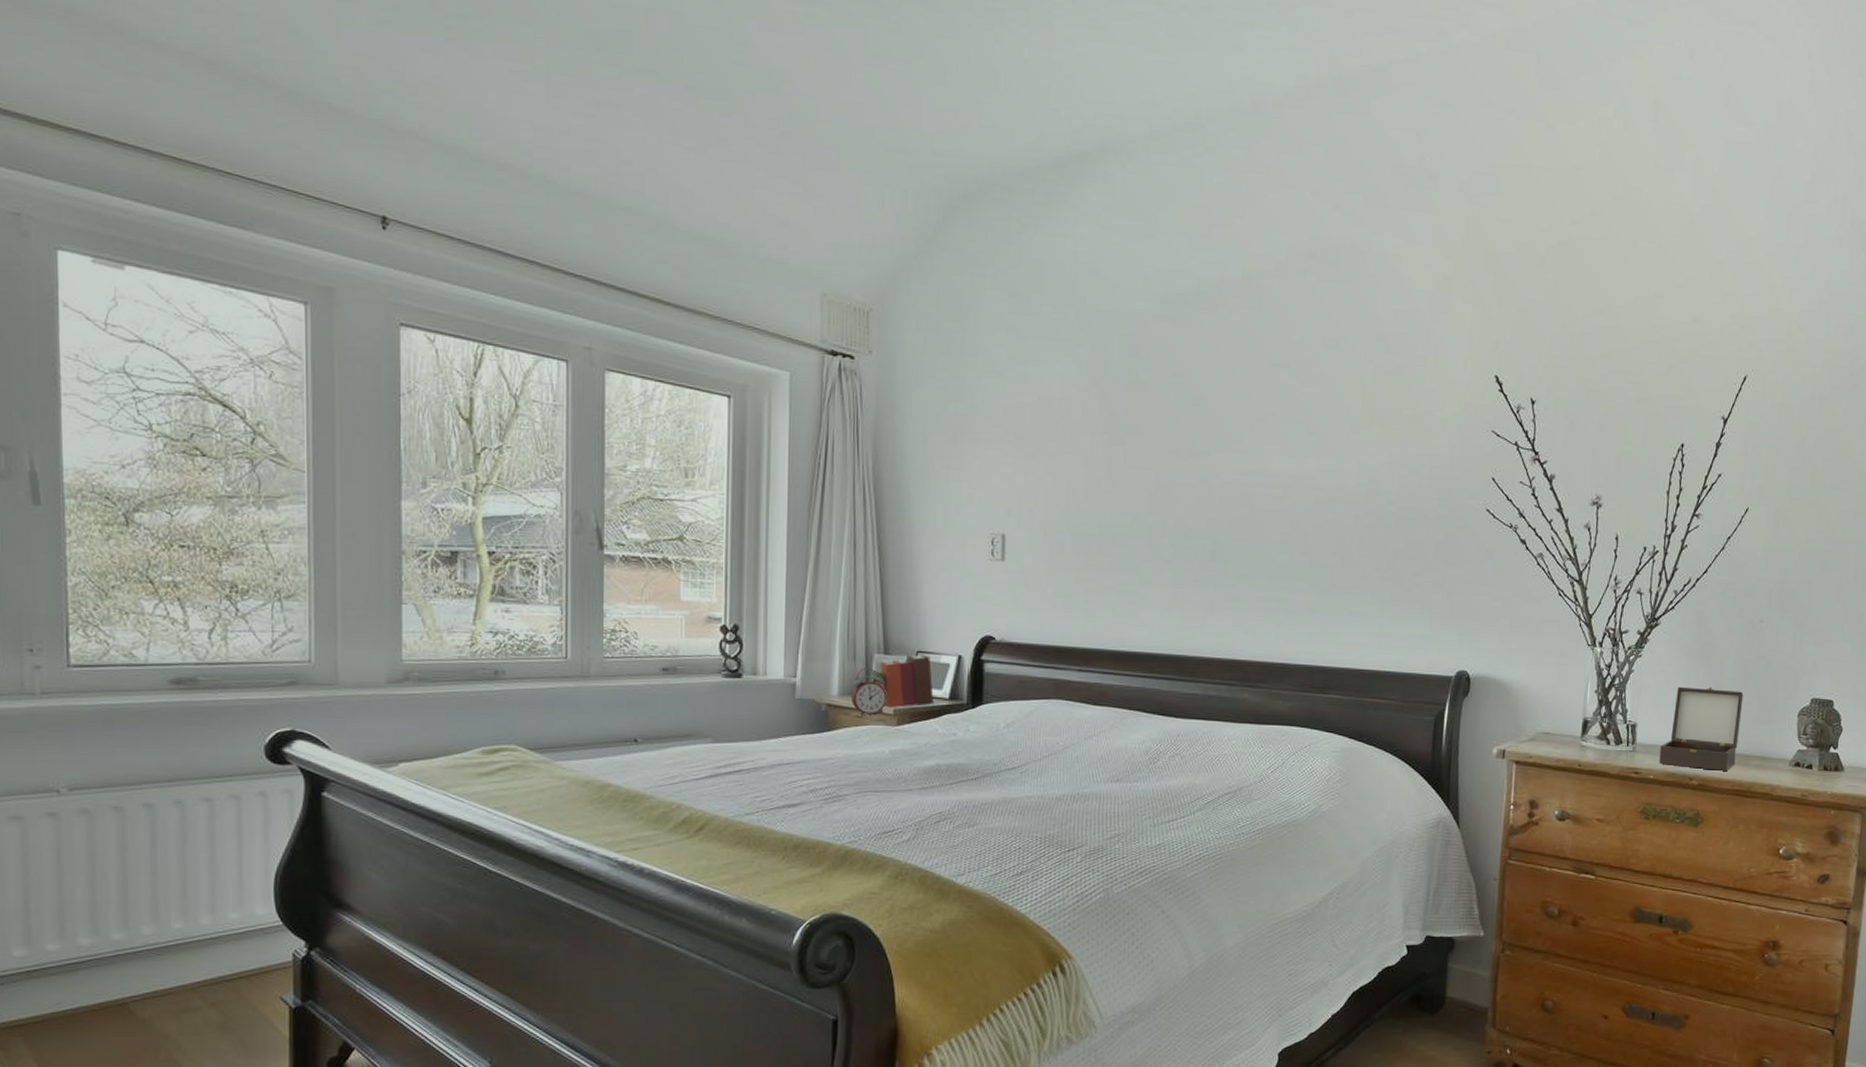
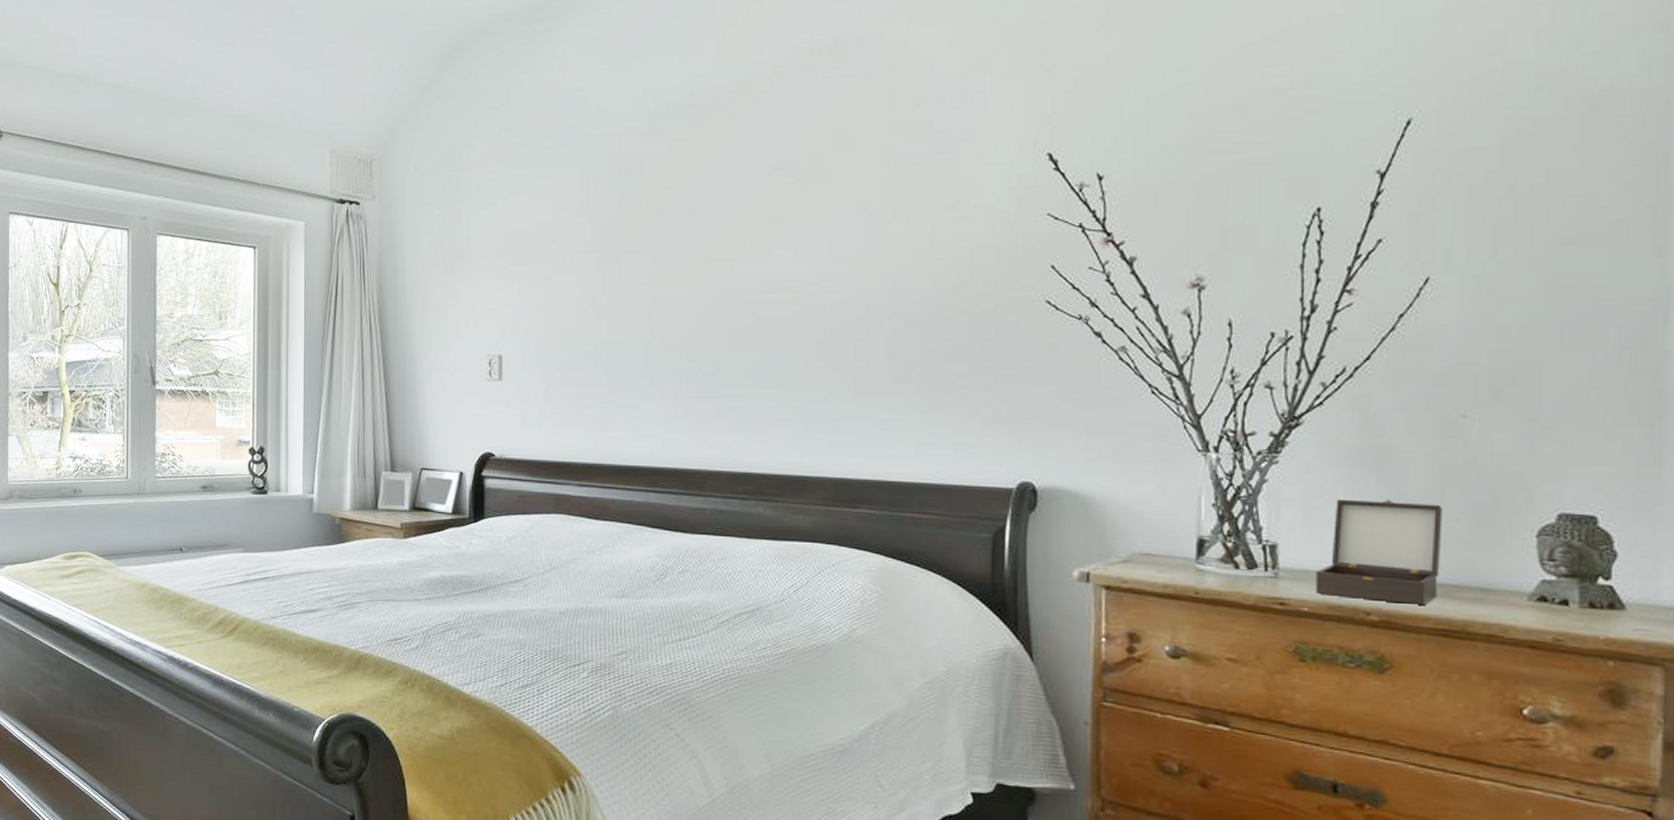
alarm clock: present [852,667,887,716] -> none [362,484,394,529]
books: present [868,654,934,708] -> none [377,471,437,522]

